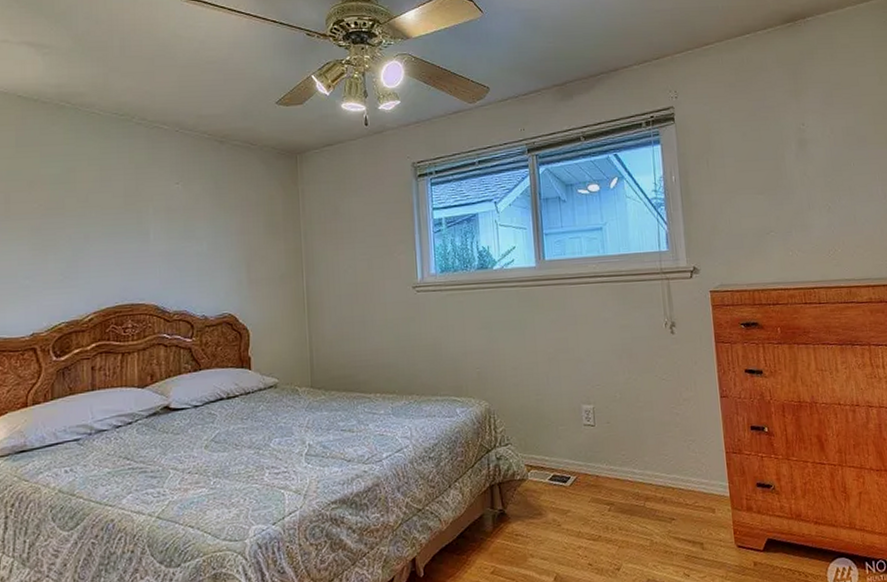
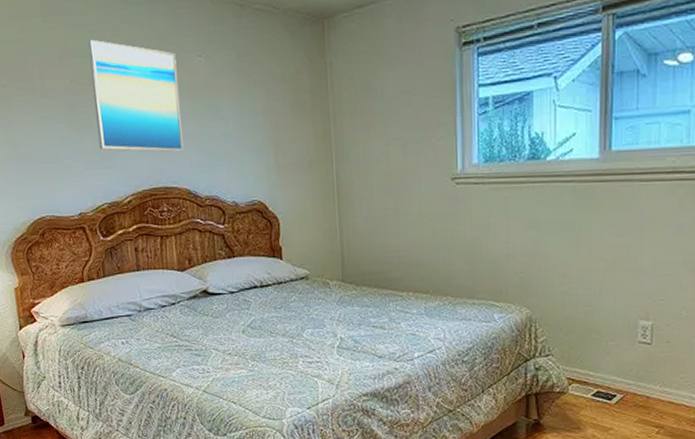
wall art: none [62,167,154,270] -> present [88,39,184,152]

